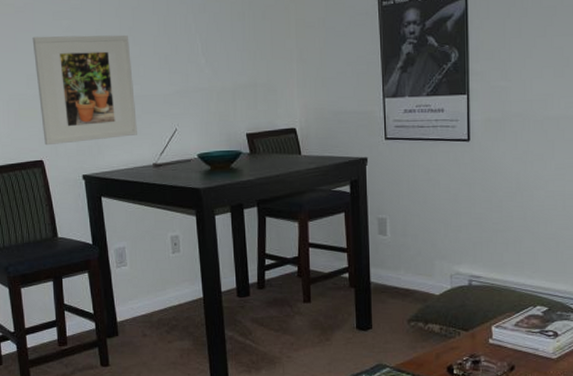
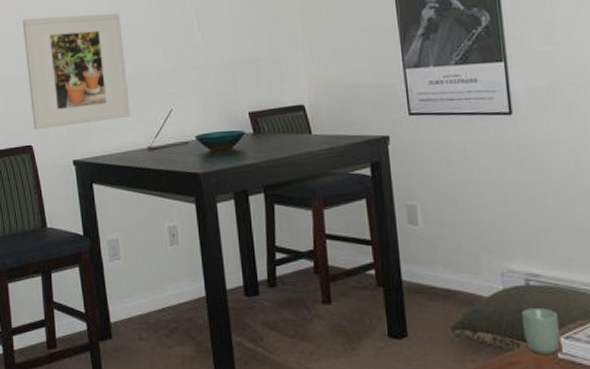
cup: none [464,304,493,340] -> present [522,309,560,354]

